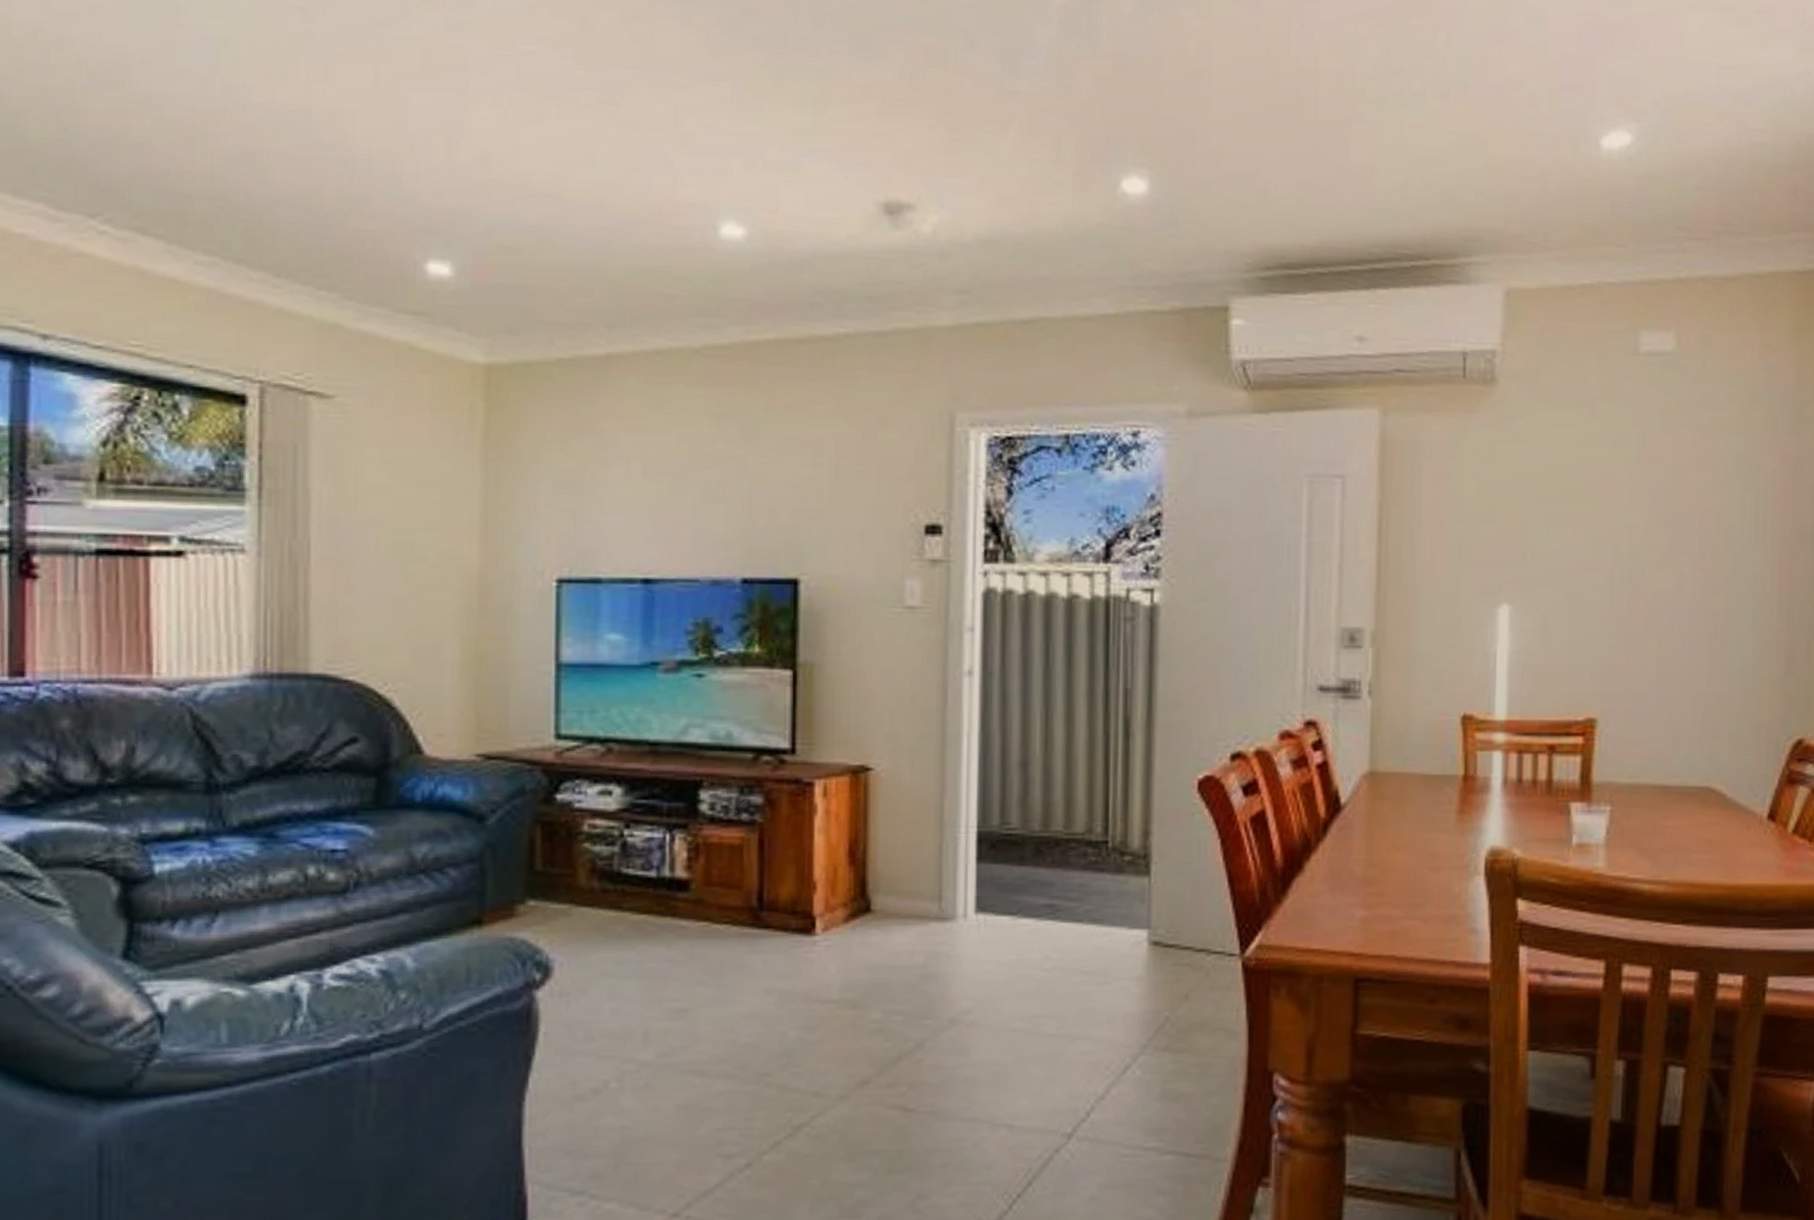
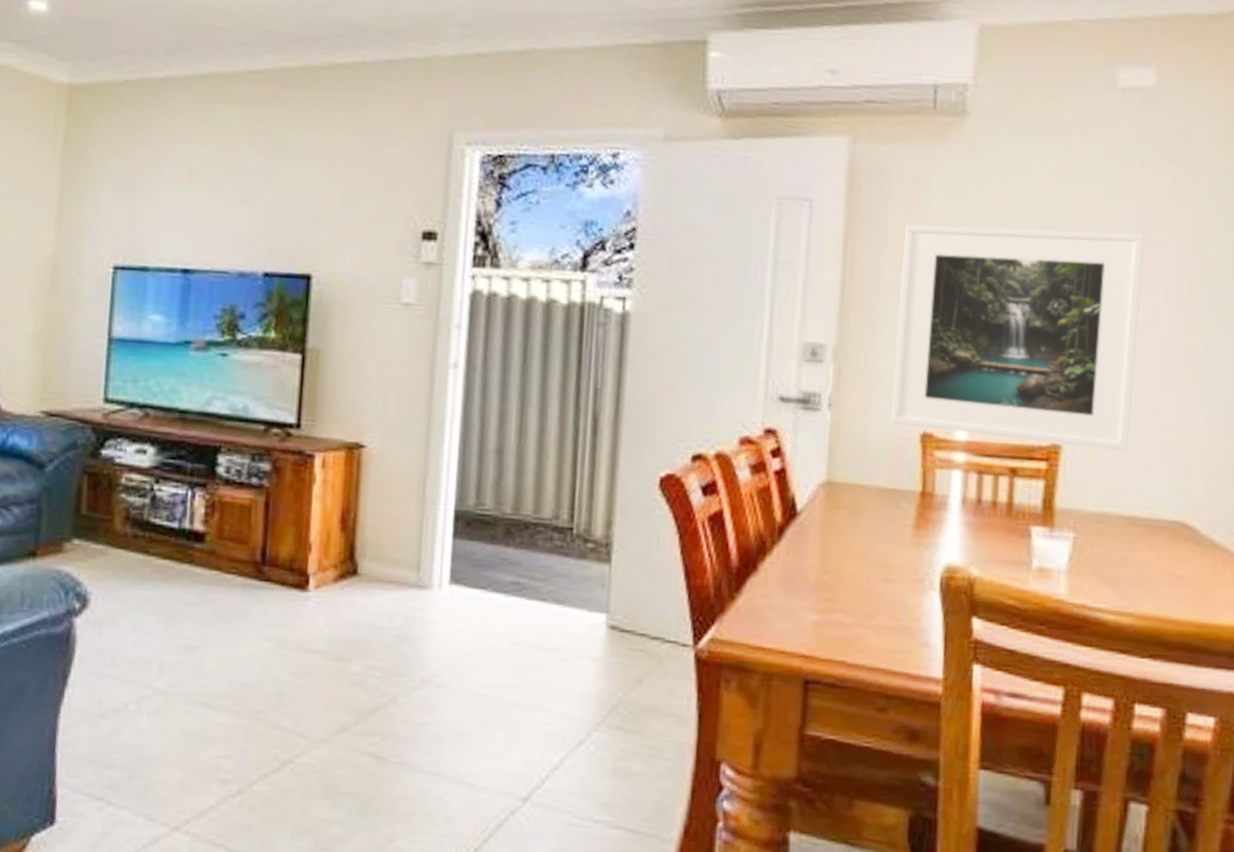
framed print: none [1431,498,1669,721] -> present [890,224,1145,452]

